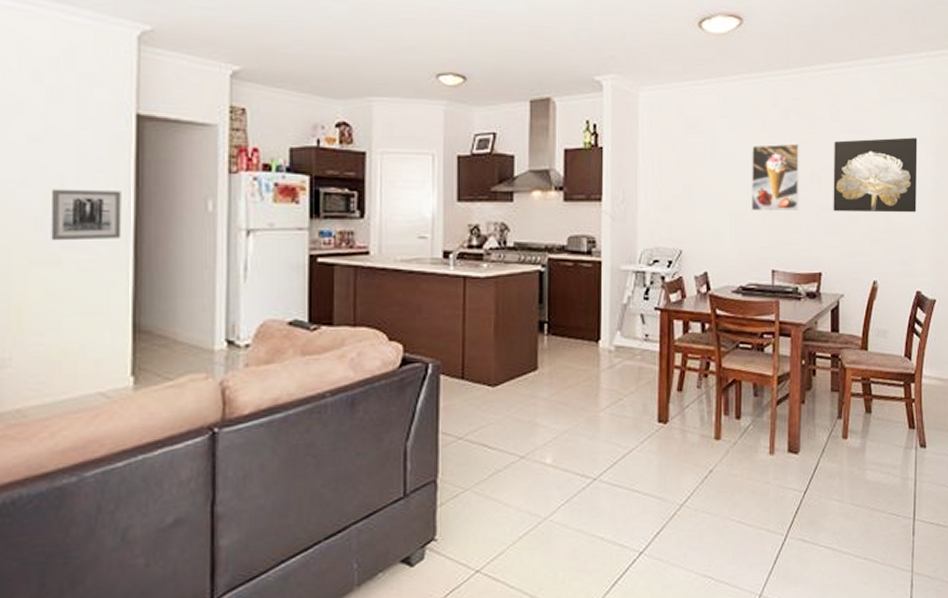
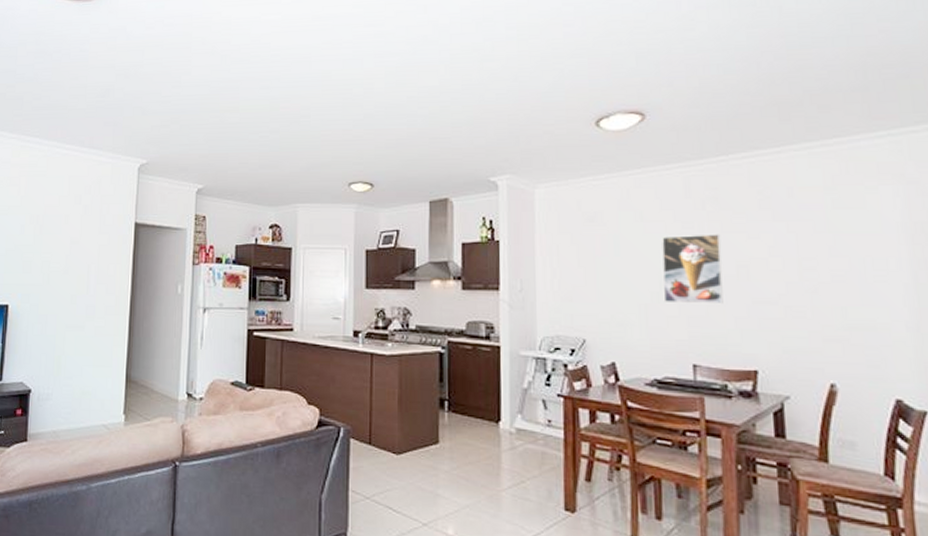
wall art: present [51,189,122,241] -> none [80,276,123,313]
wall art: present [833,137,918,213] -> none [765,224,888,309]

